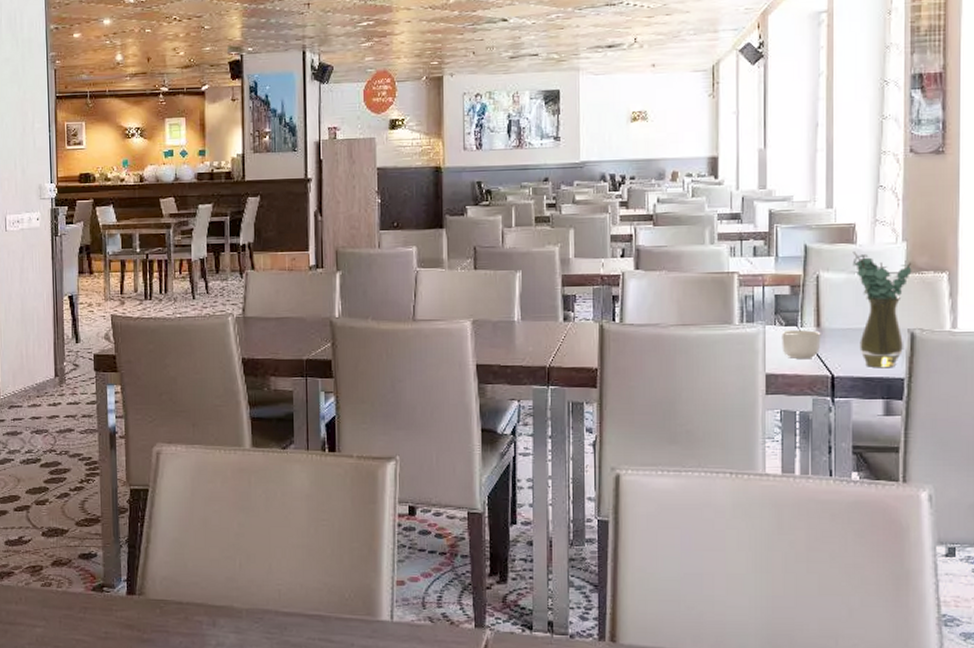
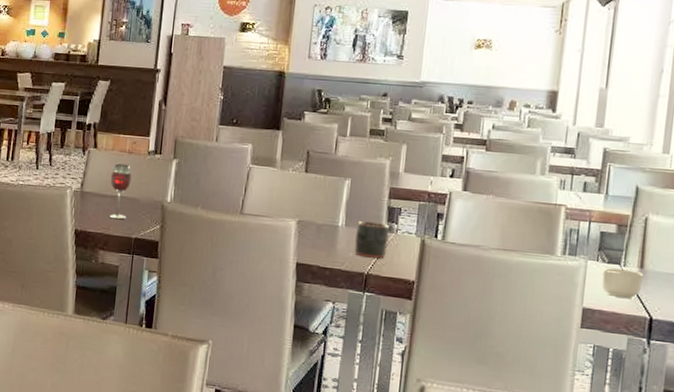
wineglass: none [273,283,295,341] -> present [109,163,132,219]
mug: none [533,312,567,350] -> present [354,221,390,259]

